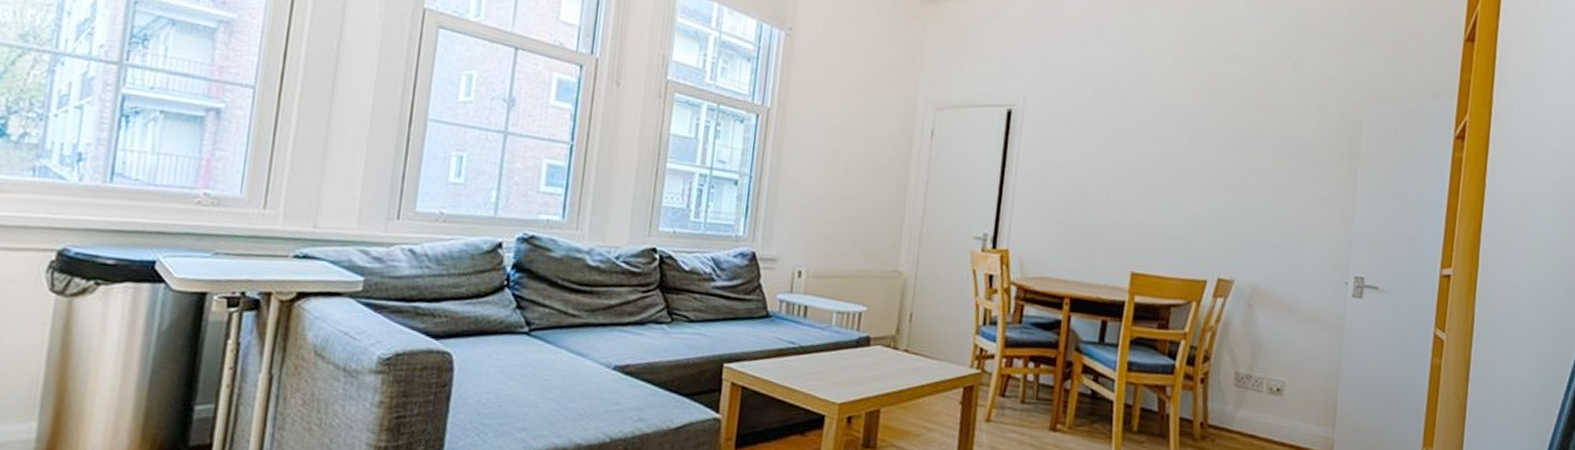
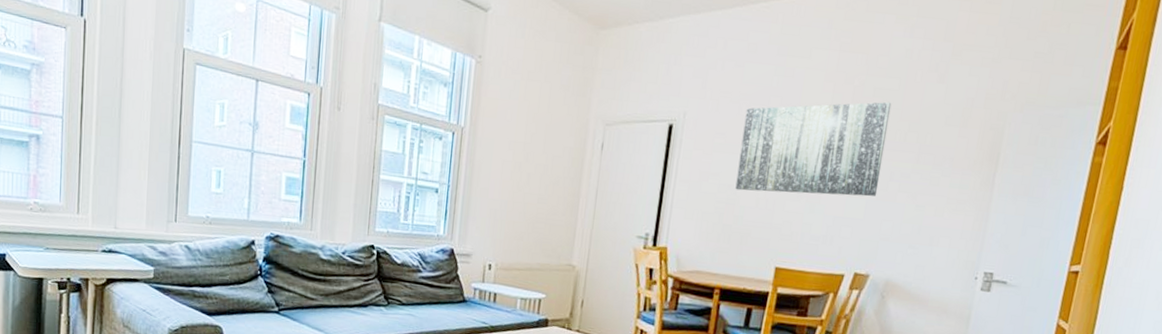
wall art: none [1083,89,1246,193] -> present [735,101,892,197]

